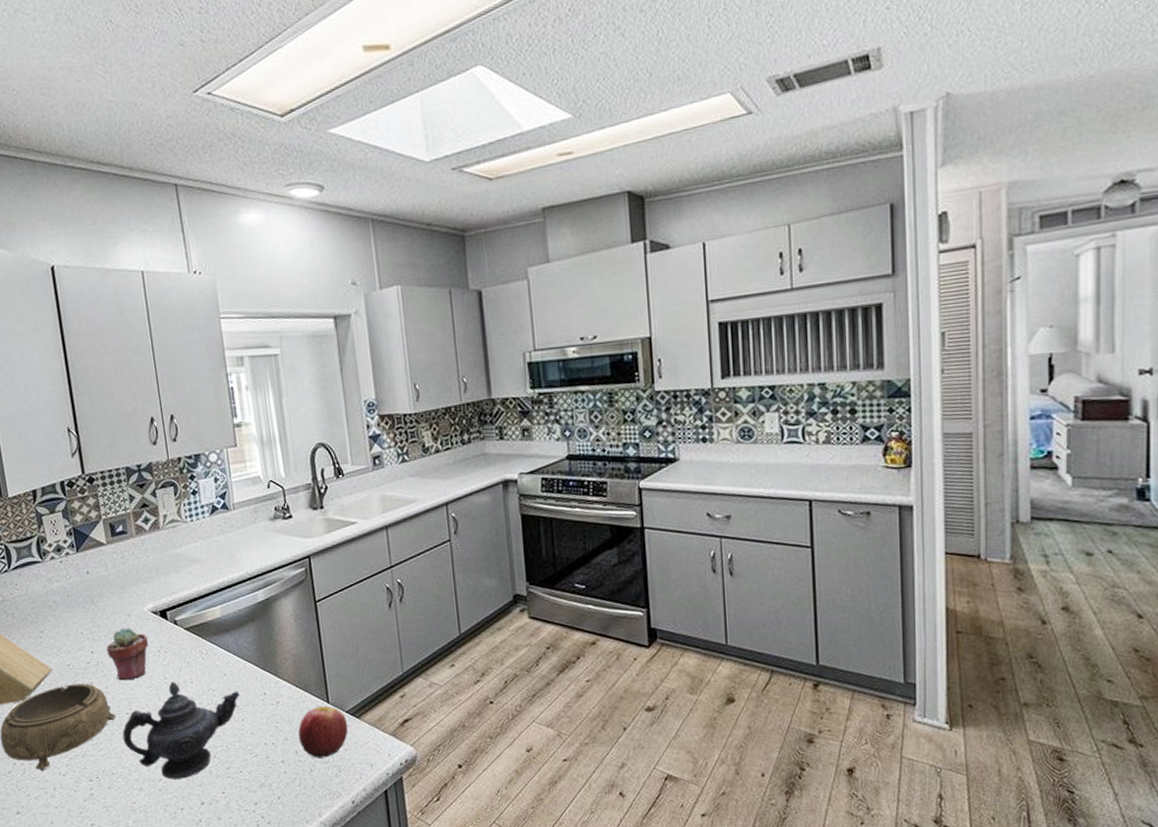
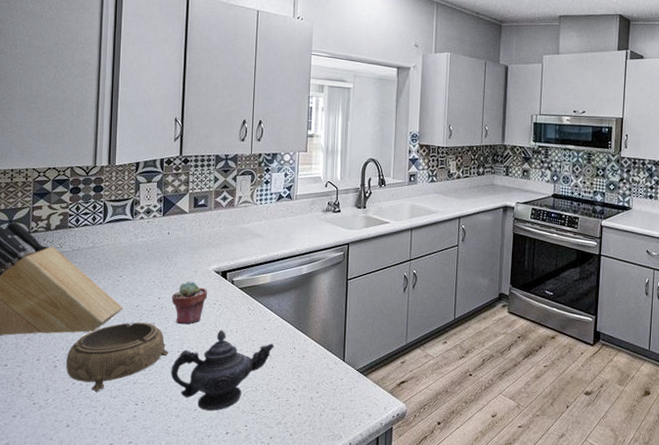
apple: present [298,706,349,758] -> none [315,363,357,406]

